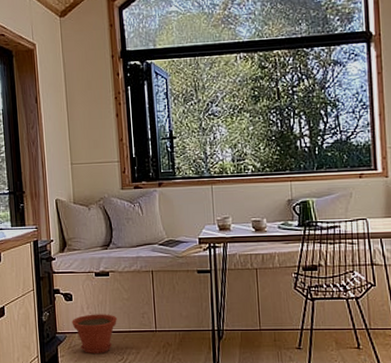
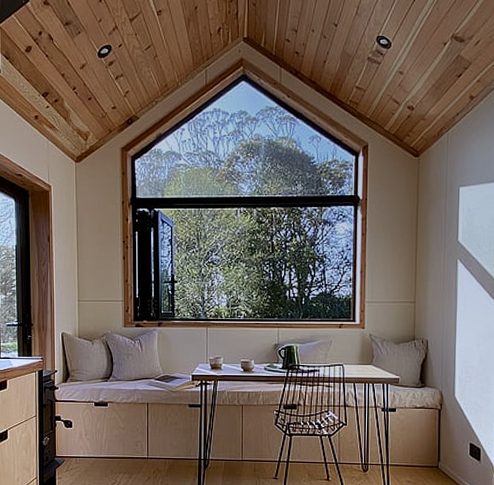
plant pot: present [72,314,117,355] -> none [70,440,112,478]

